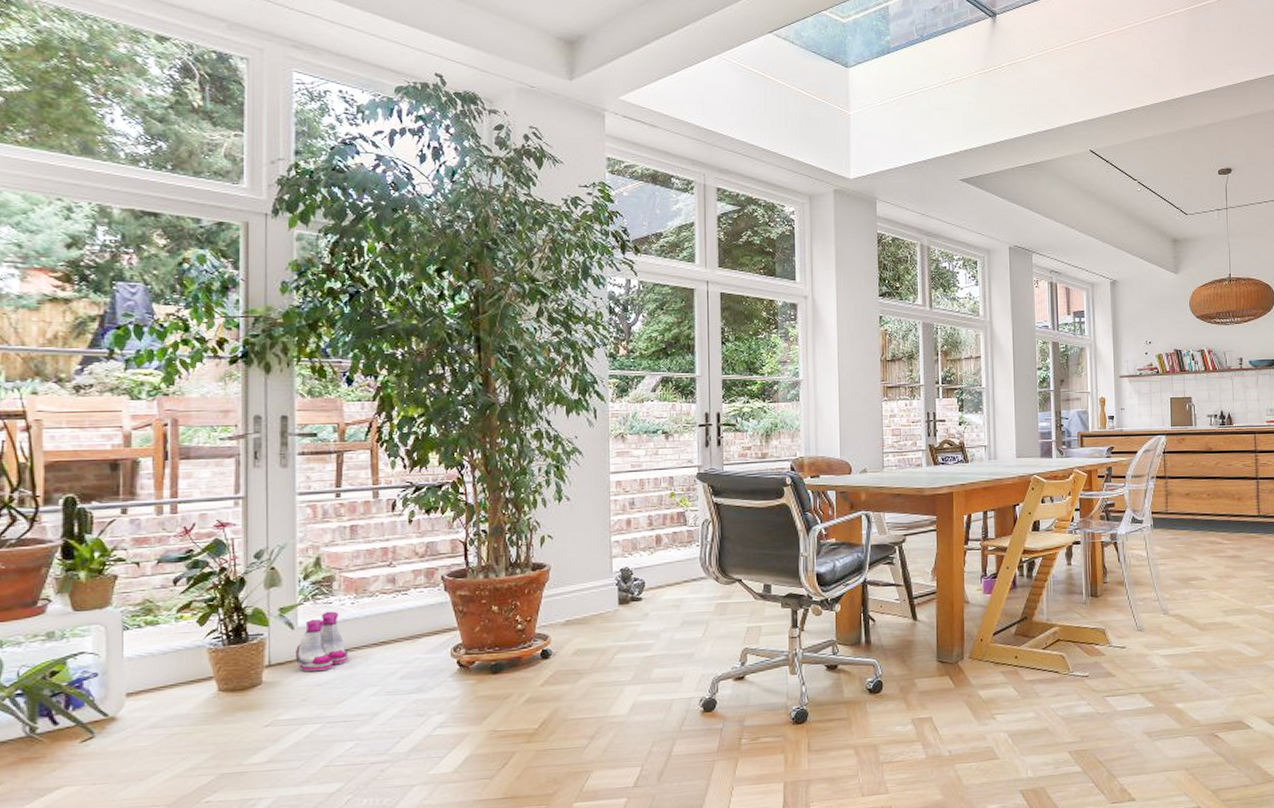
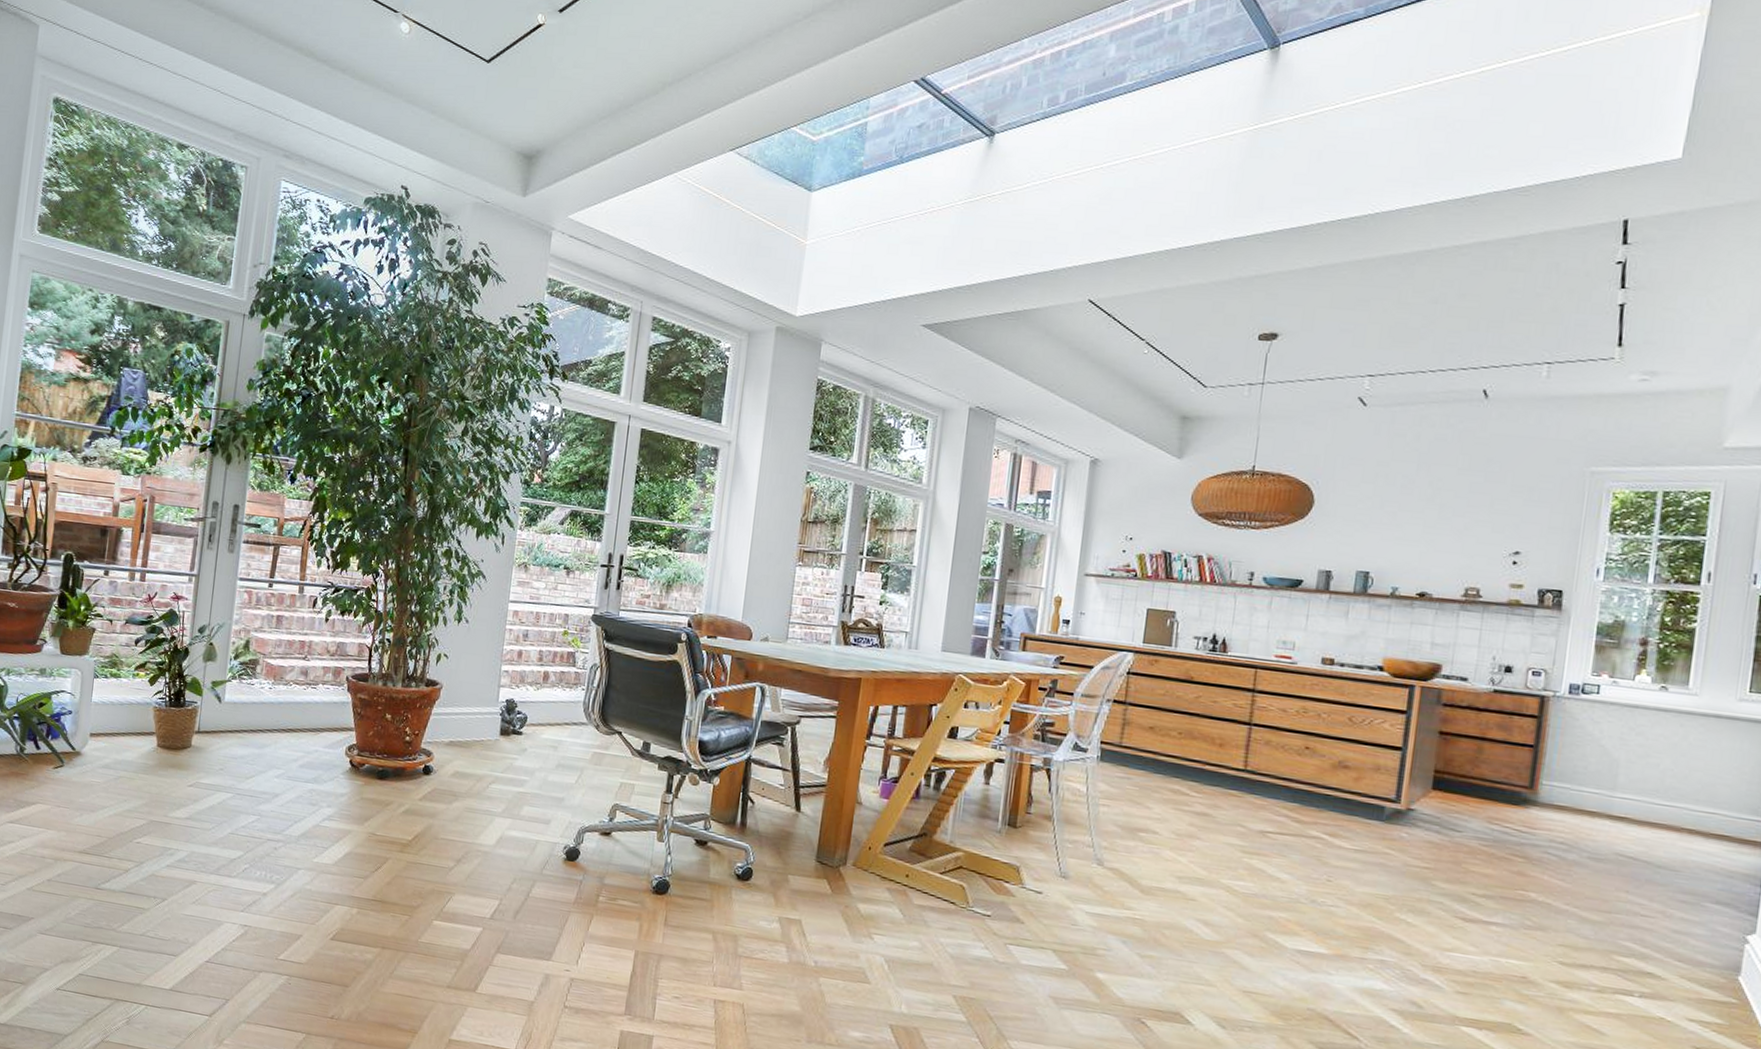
boots: present [296,611,348,672] -> none [219,691,261,746]

